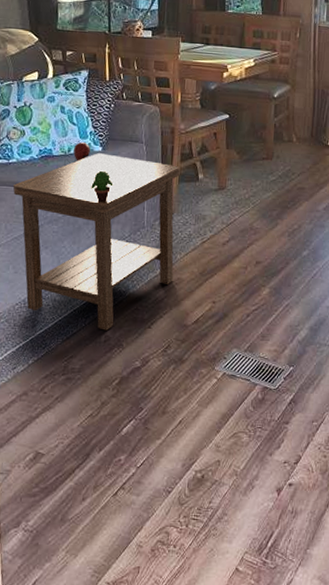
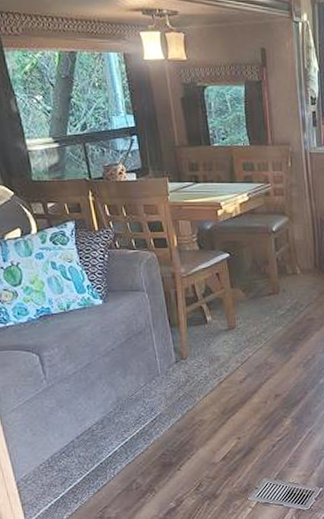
side table: present [12,153,180,331] -> none [14,306,196,478]
potted cactus: present [56,142,114,202] -> none [58,297,122,355]

